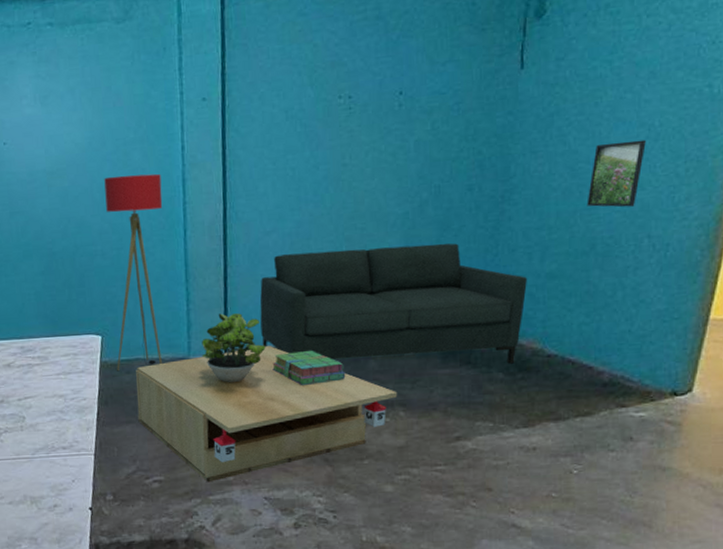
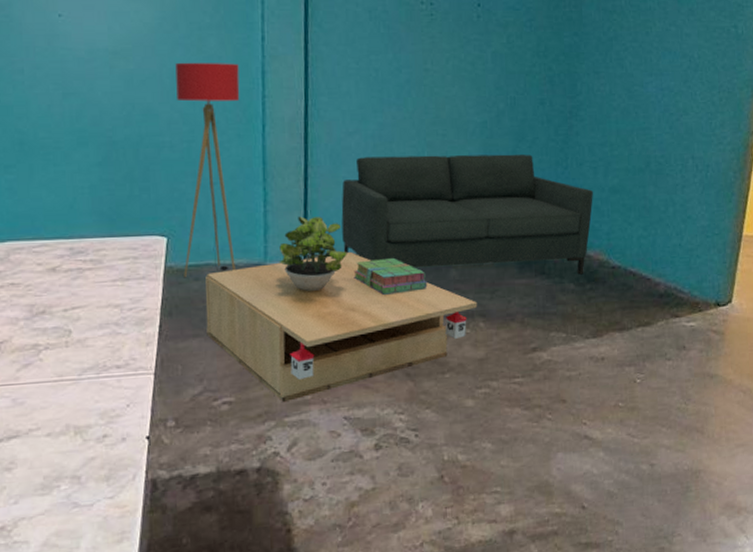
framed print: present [587,139,646,208] -> none [642,69,688,130]

